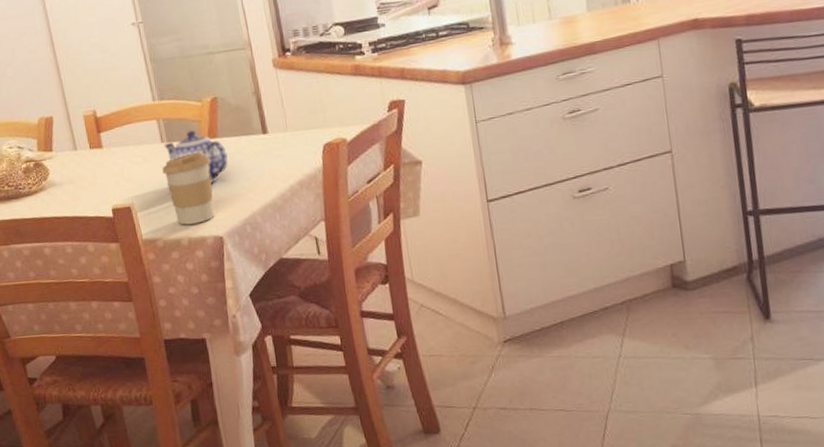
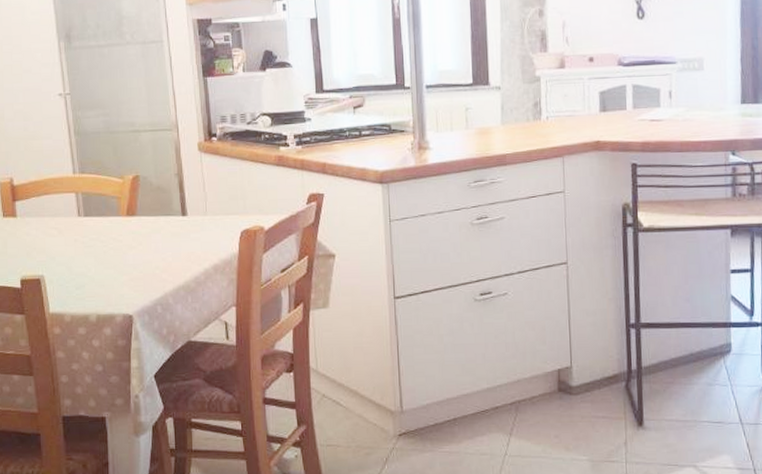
coffee cup: present [162,152,214,225] -> none [77,229,126,301]
teapot: present [163,130,228,183] -> none [80,207,145,260]

